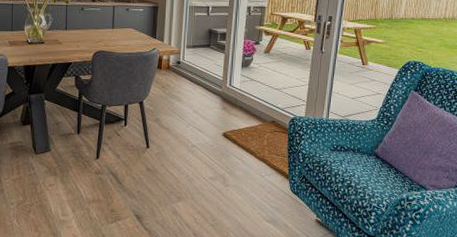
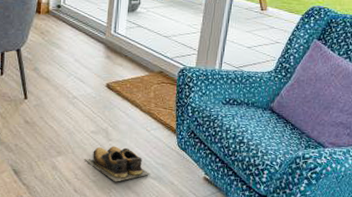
shoes: none [202,191,265,226] -> present [84,146,150,182]

